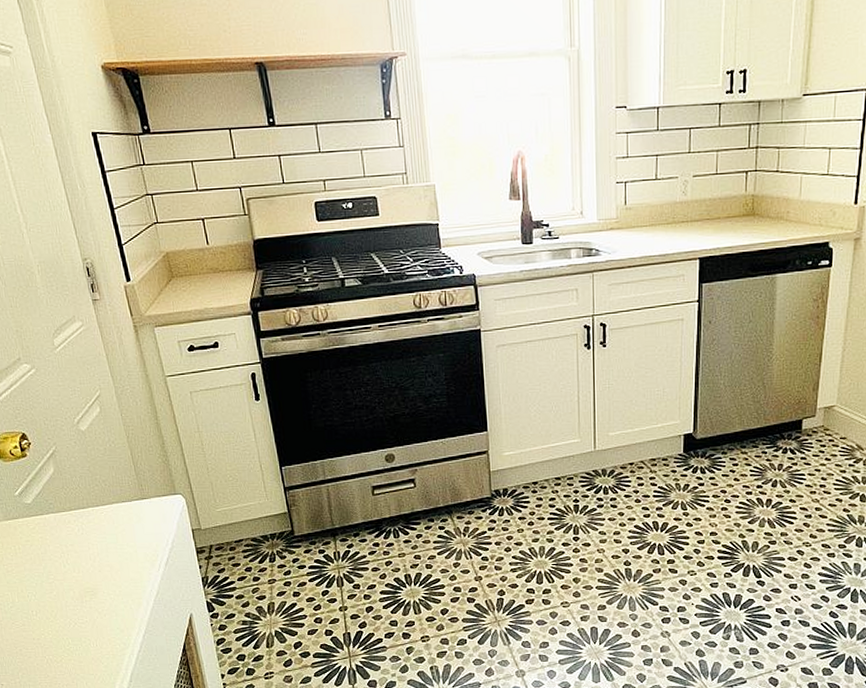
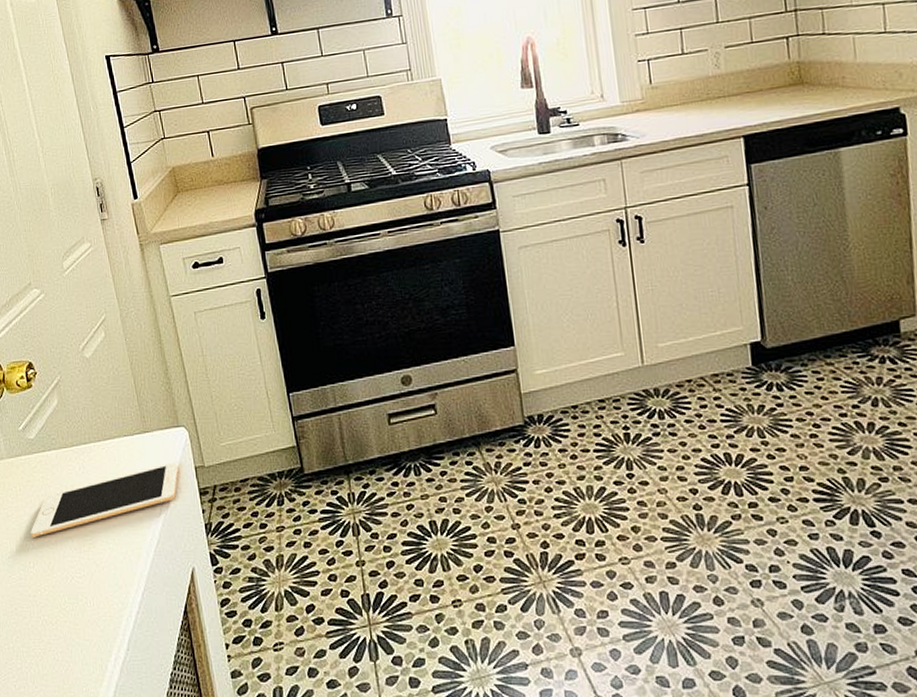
cell phone: none [32,525,176,590] -> present [31,462,179,537]

